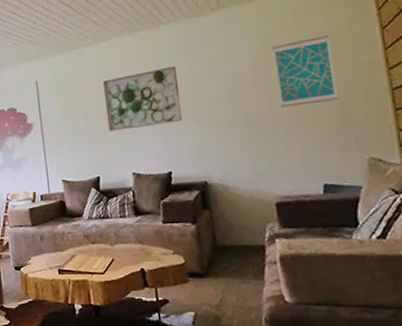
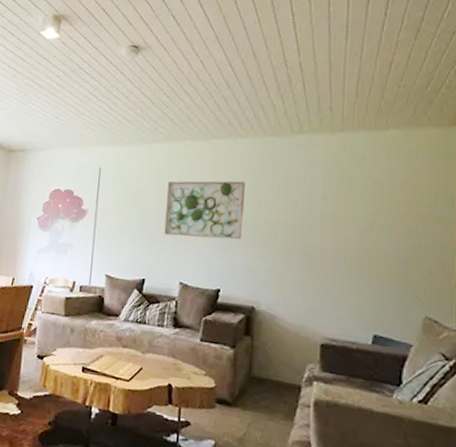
wall art: present [271,35,338,108] -> none [344,182,407,251]

